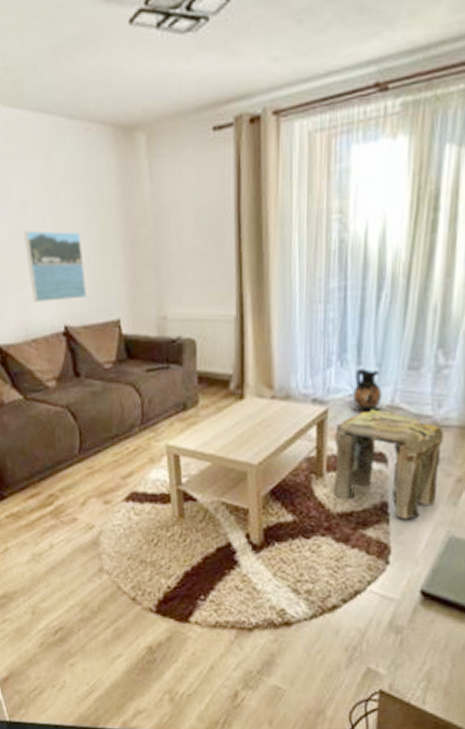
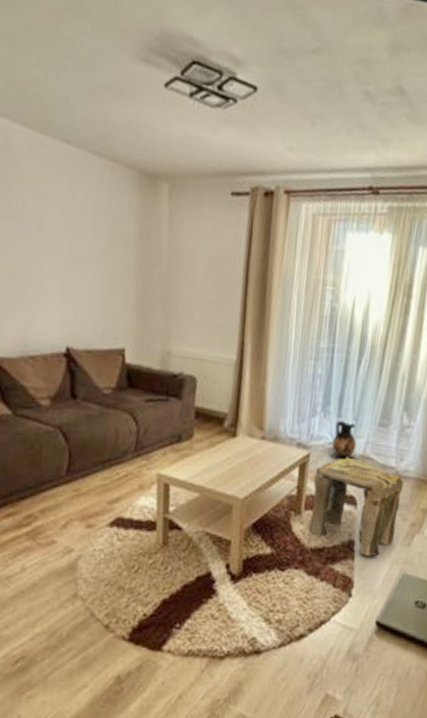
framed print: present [23,230,86,302] -> none [34,250,95,324]

